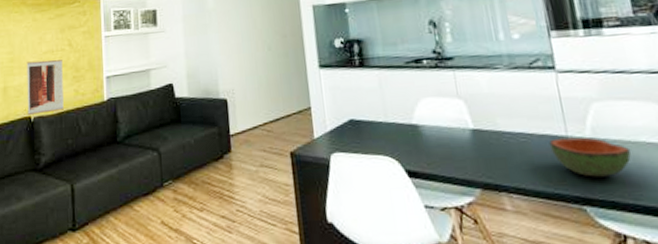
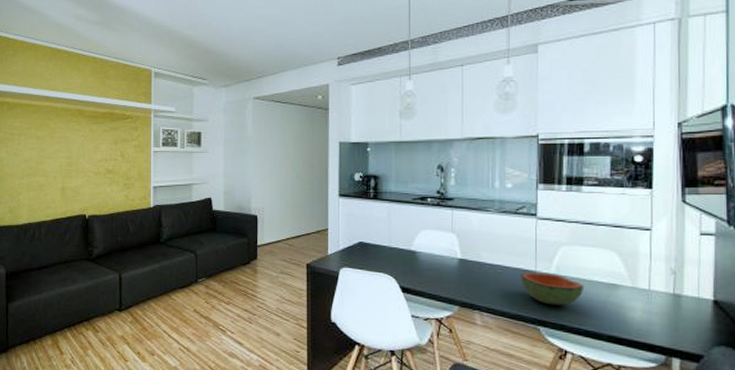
wall art: present [27,59,64,116] -> none [83,167,115,214]

